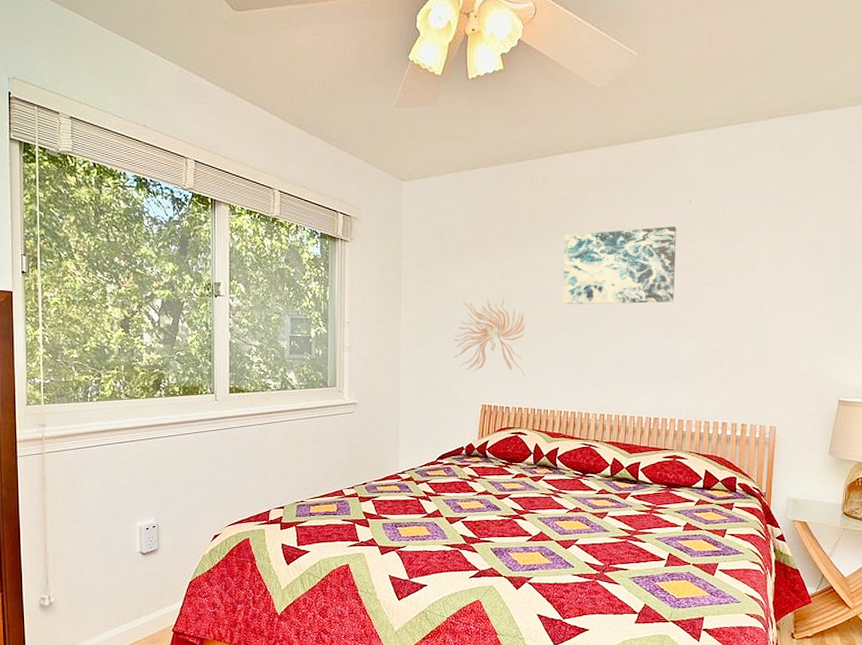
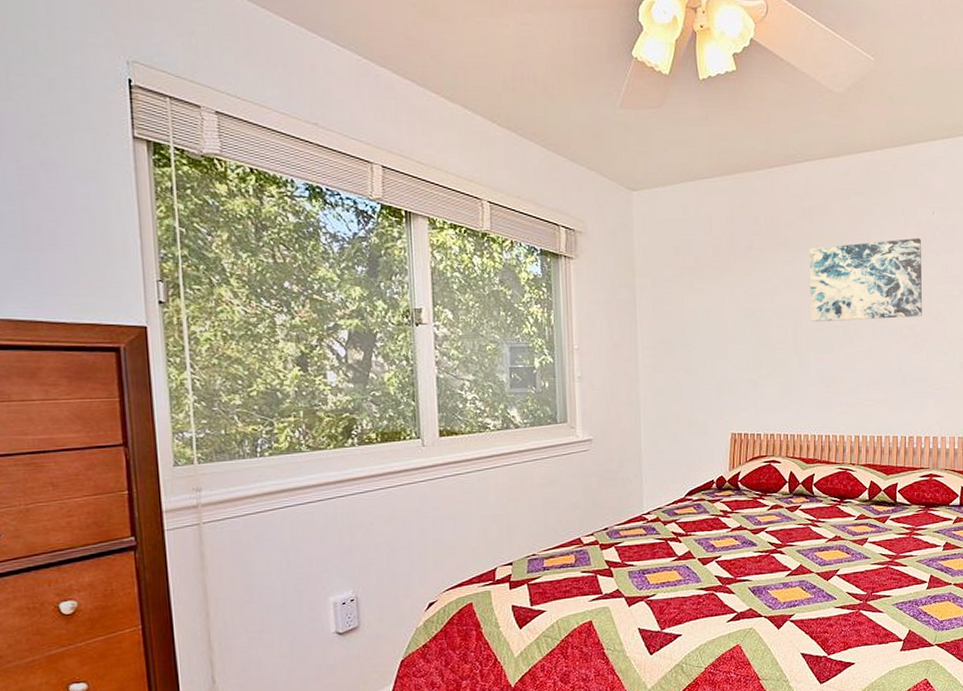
wall sculpture: present [453,297,527,376] -> none [697,316,776,400]

